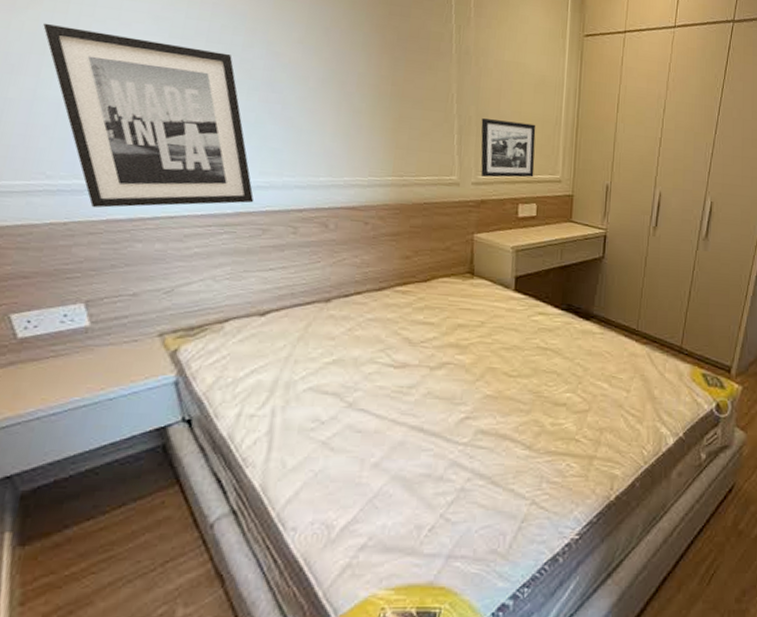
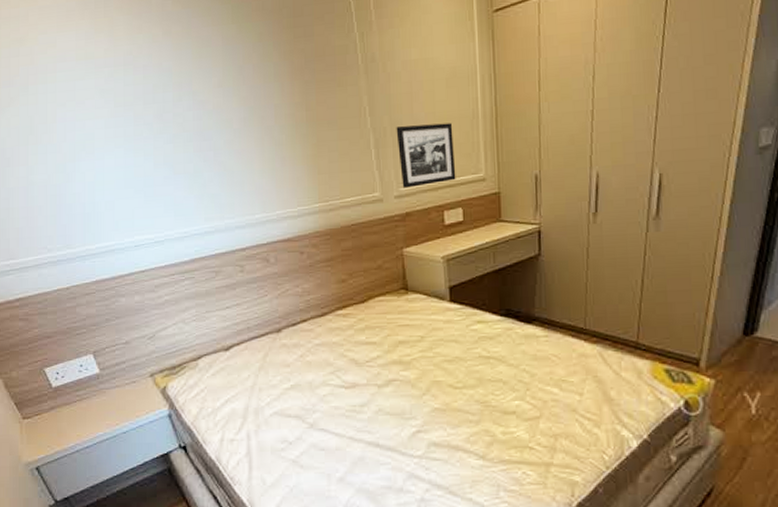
wall art: present [43,22,254,208] -> none [23,111,205,272]

